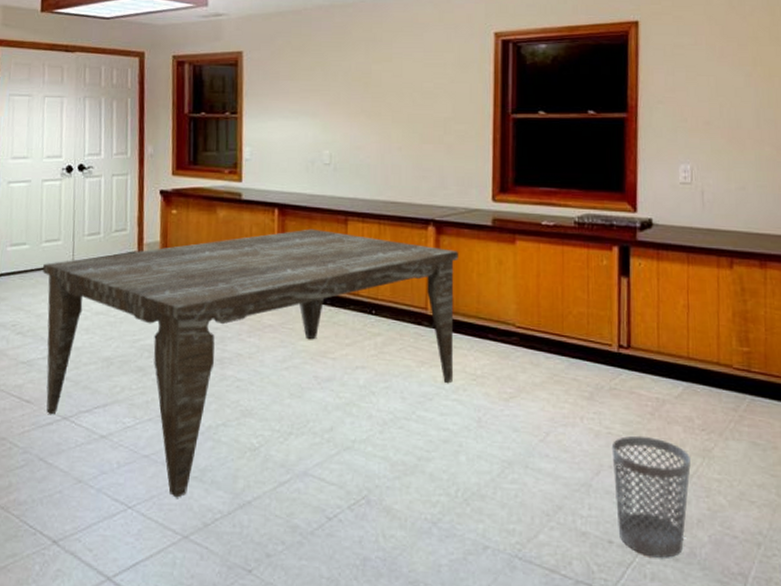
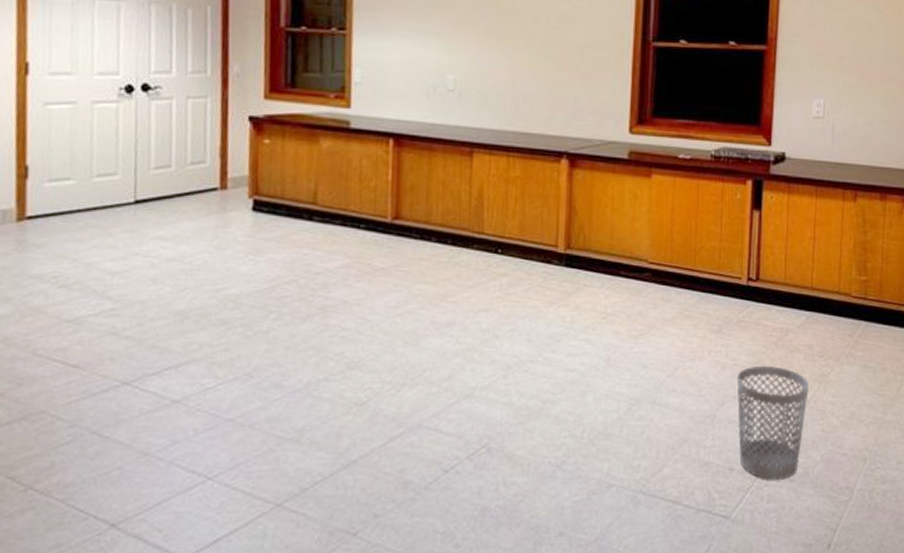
dining table: present [42,229,458,498] -> none [93,161,592,463]

